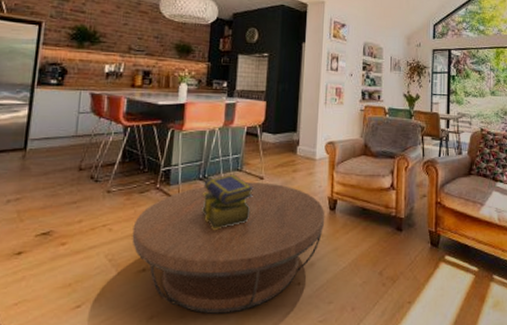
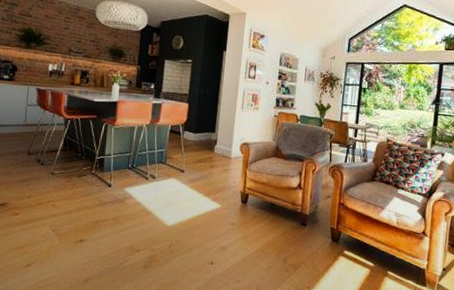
coffee table: present [132,182,325,314] -> none [71,174,238,282]
stack of books: present [200,174,254,230] -> none [129,166,175,212]

